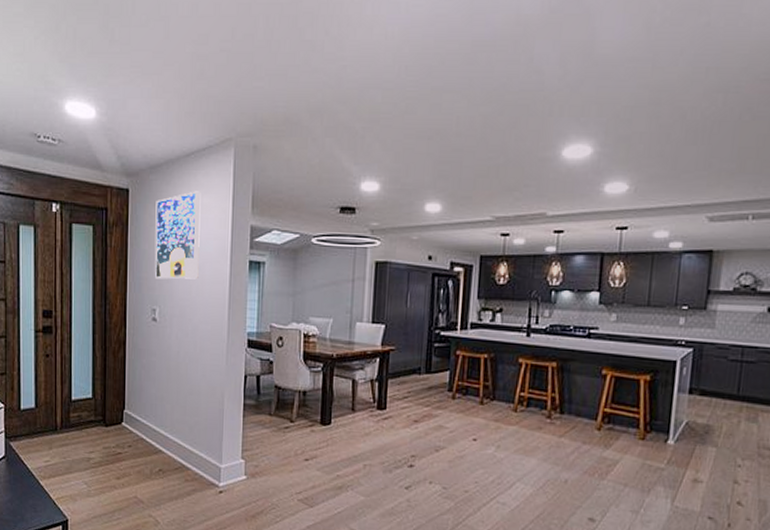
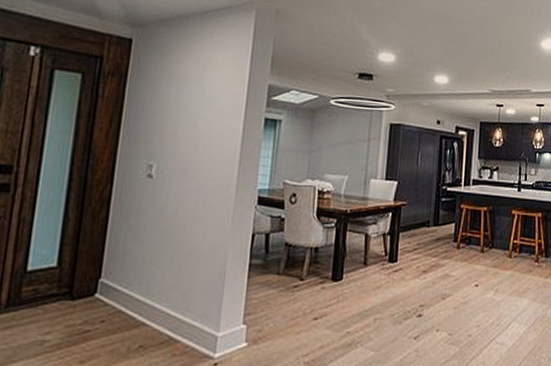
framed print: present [154,191,201,280] -> none [155,47,217,135]

